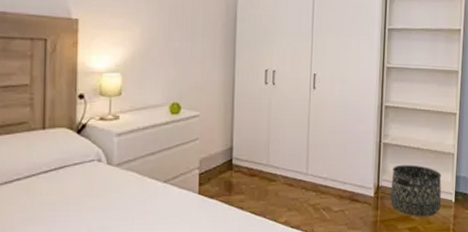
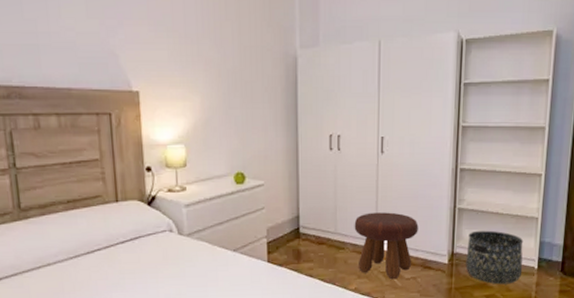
footstool: none [286,145,347,212] -> present [354,212,419,280]

